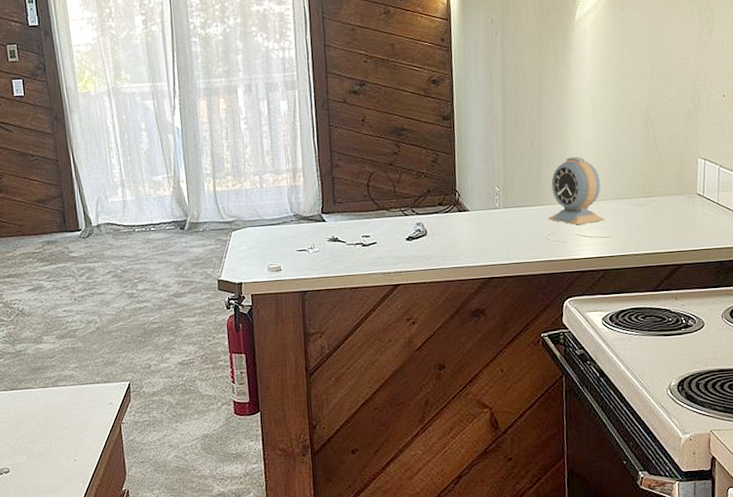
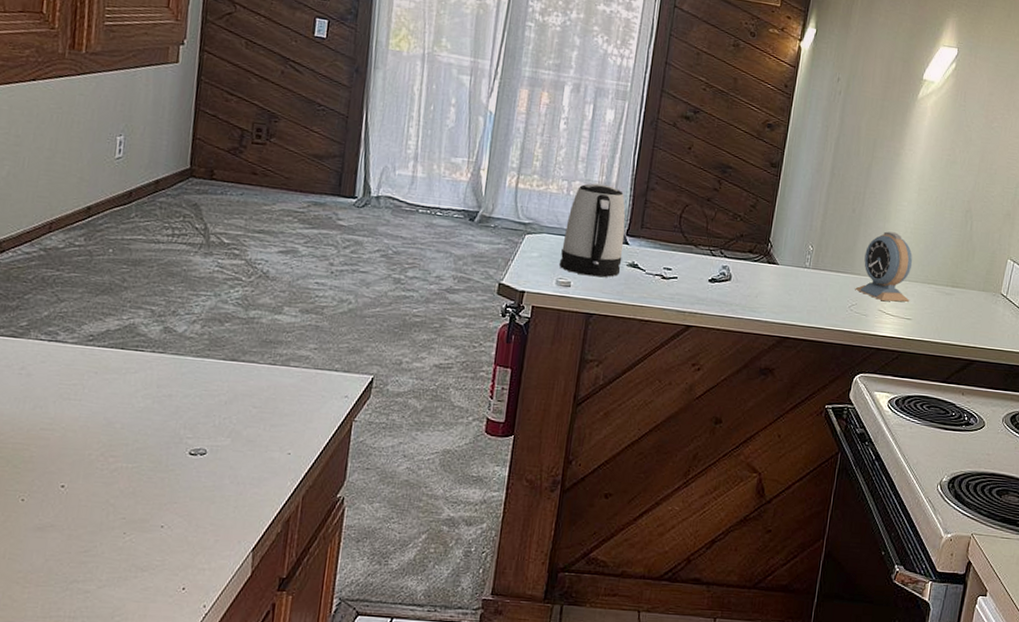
kettle: none [265,171,324,258] -> present [560,183,626,277]

